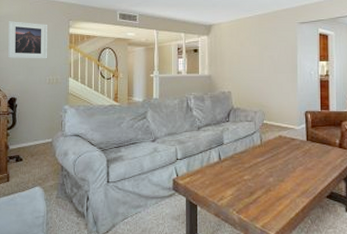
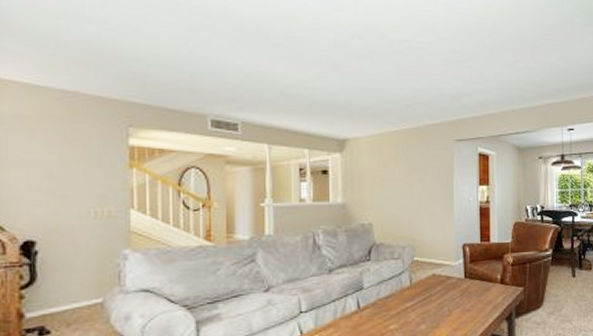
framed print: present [8,21,47,59] -> none [17,124,90,183]

